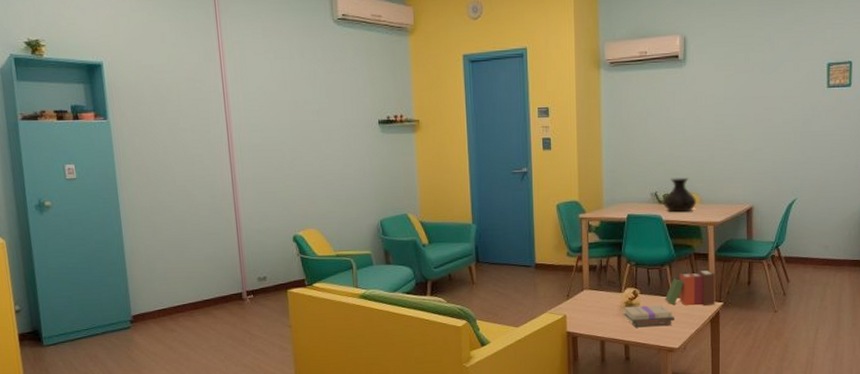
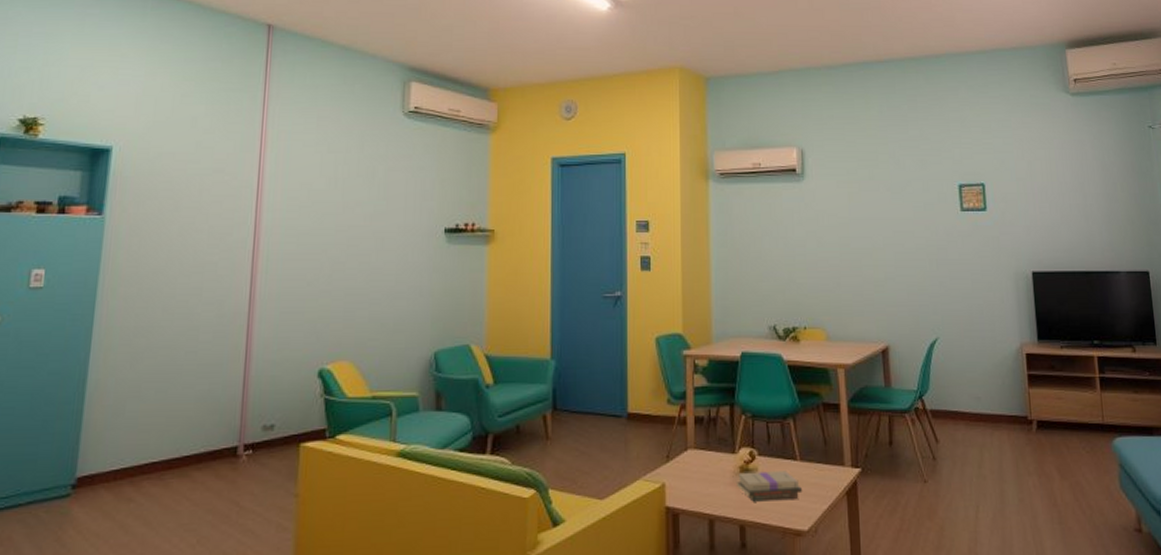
vase: present [663,177,697,213] -> none [784,308,824,352]
books: present [665,269,716,306] -> none [789,424,852,472]

